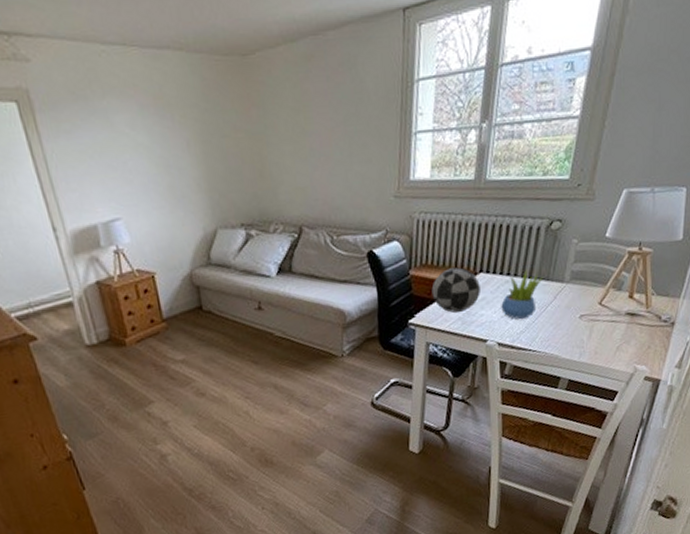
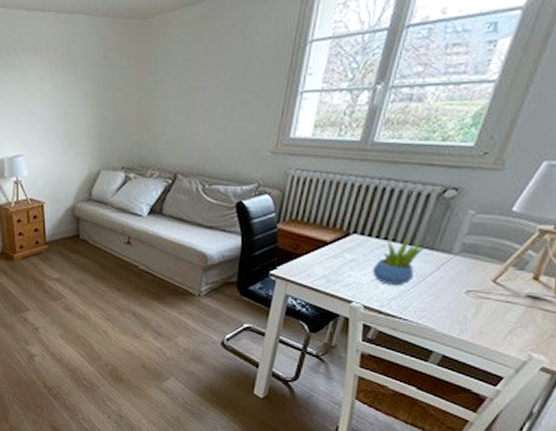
decorative ball: present [431,267,480,313] -> none [297,226,352,269]

